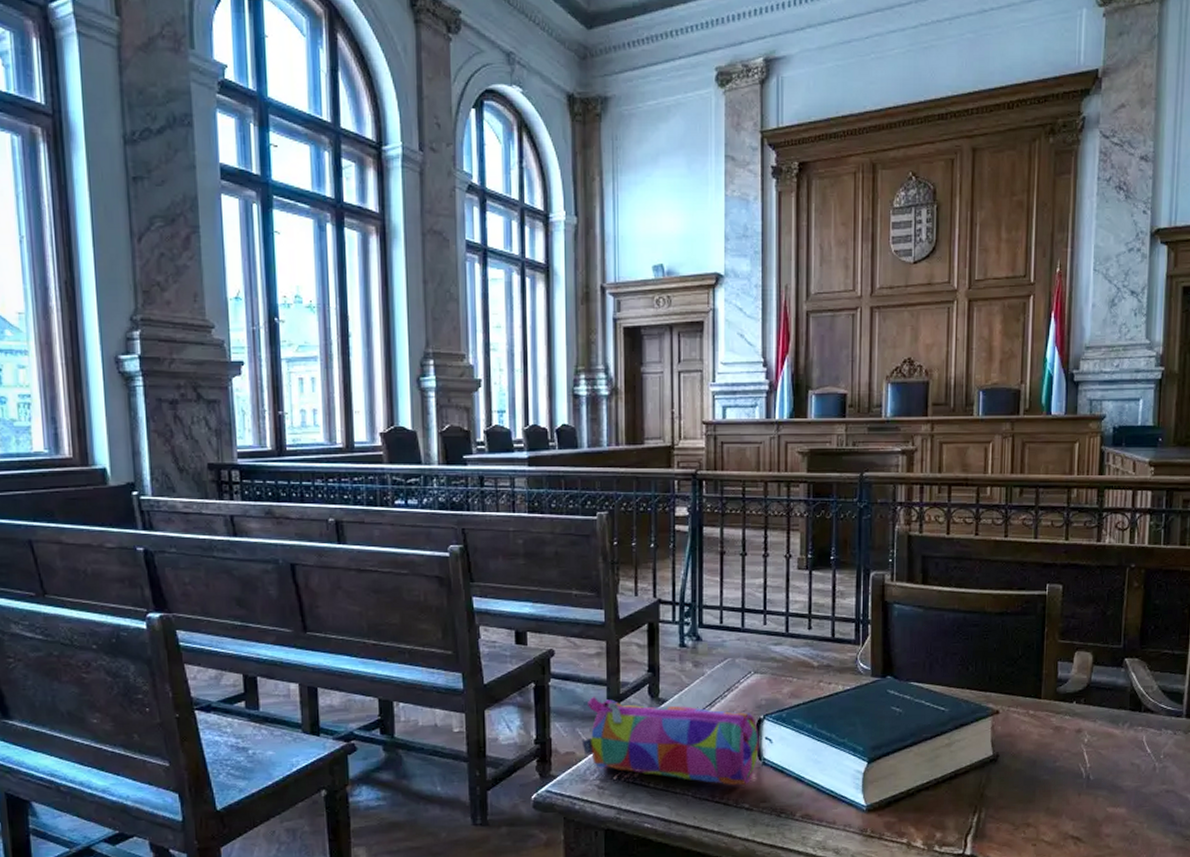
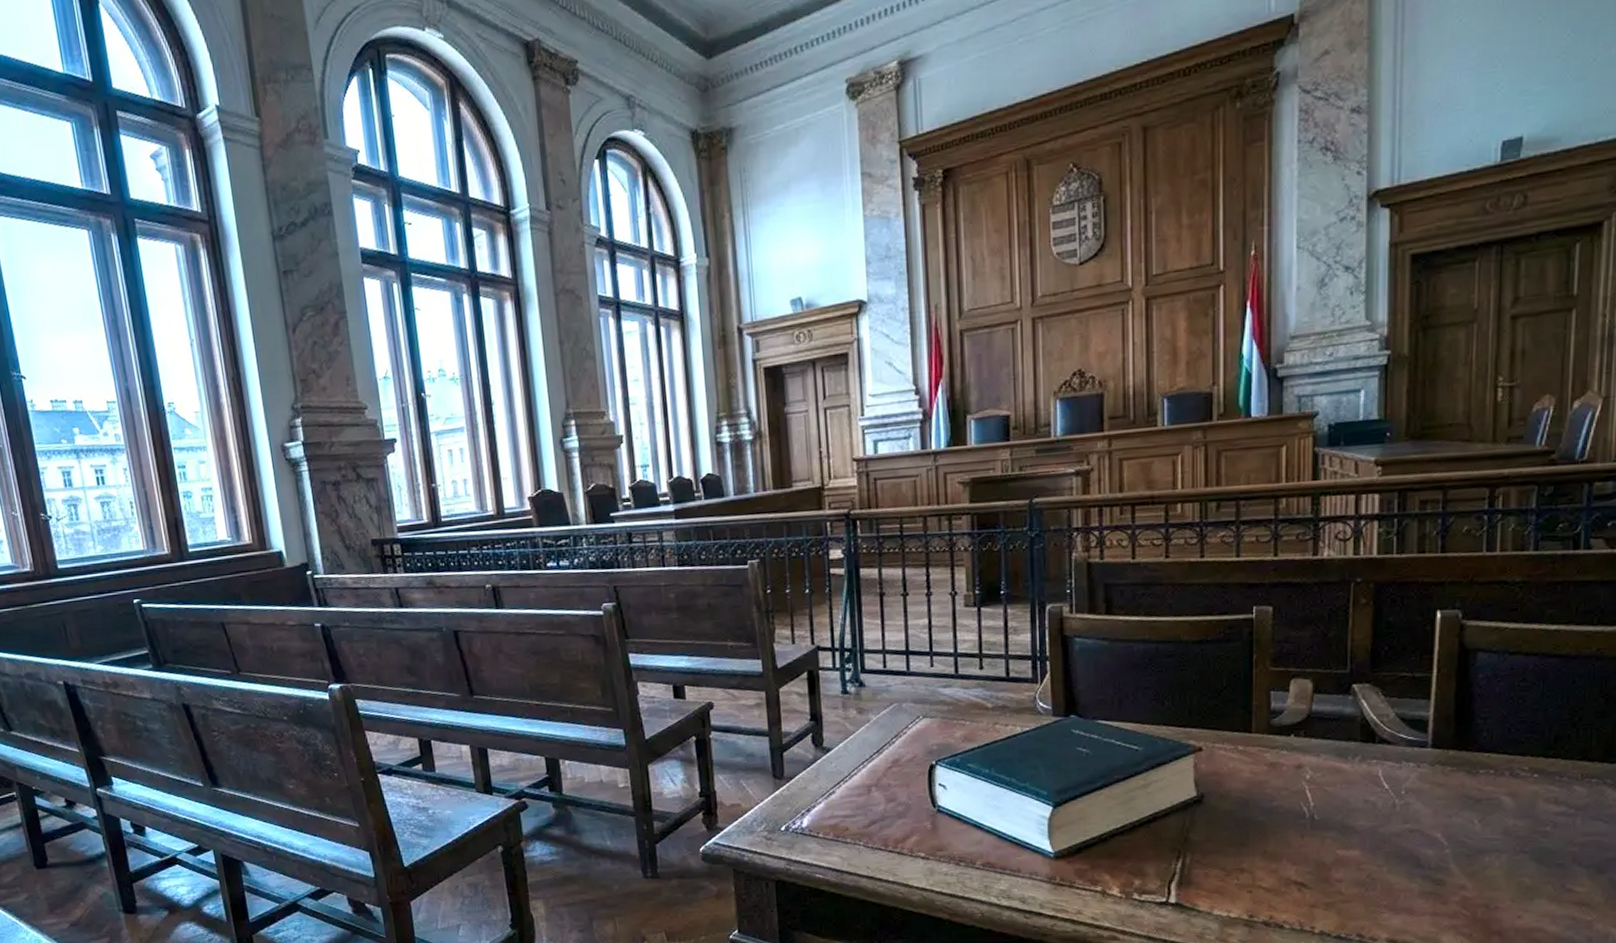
pencil case: present [581,696,759,786] -> none [746,747,933,834]

